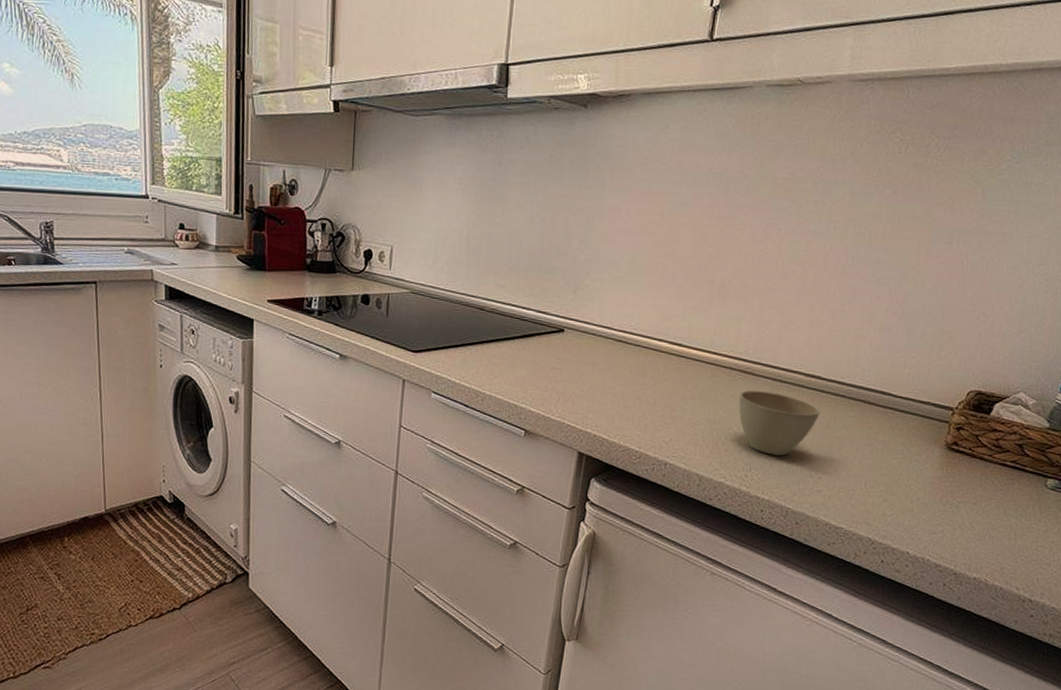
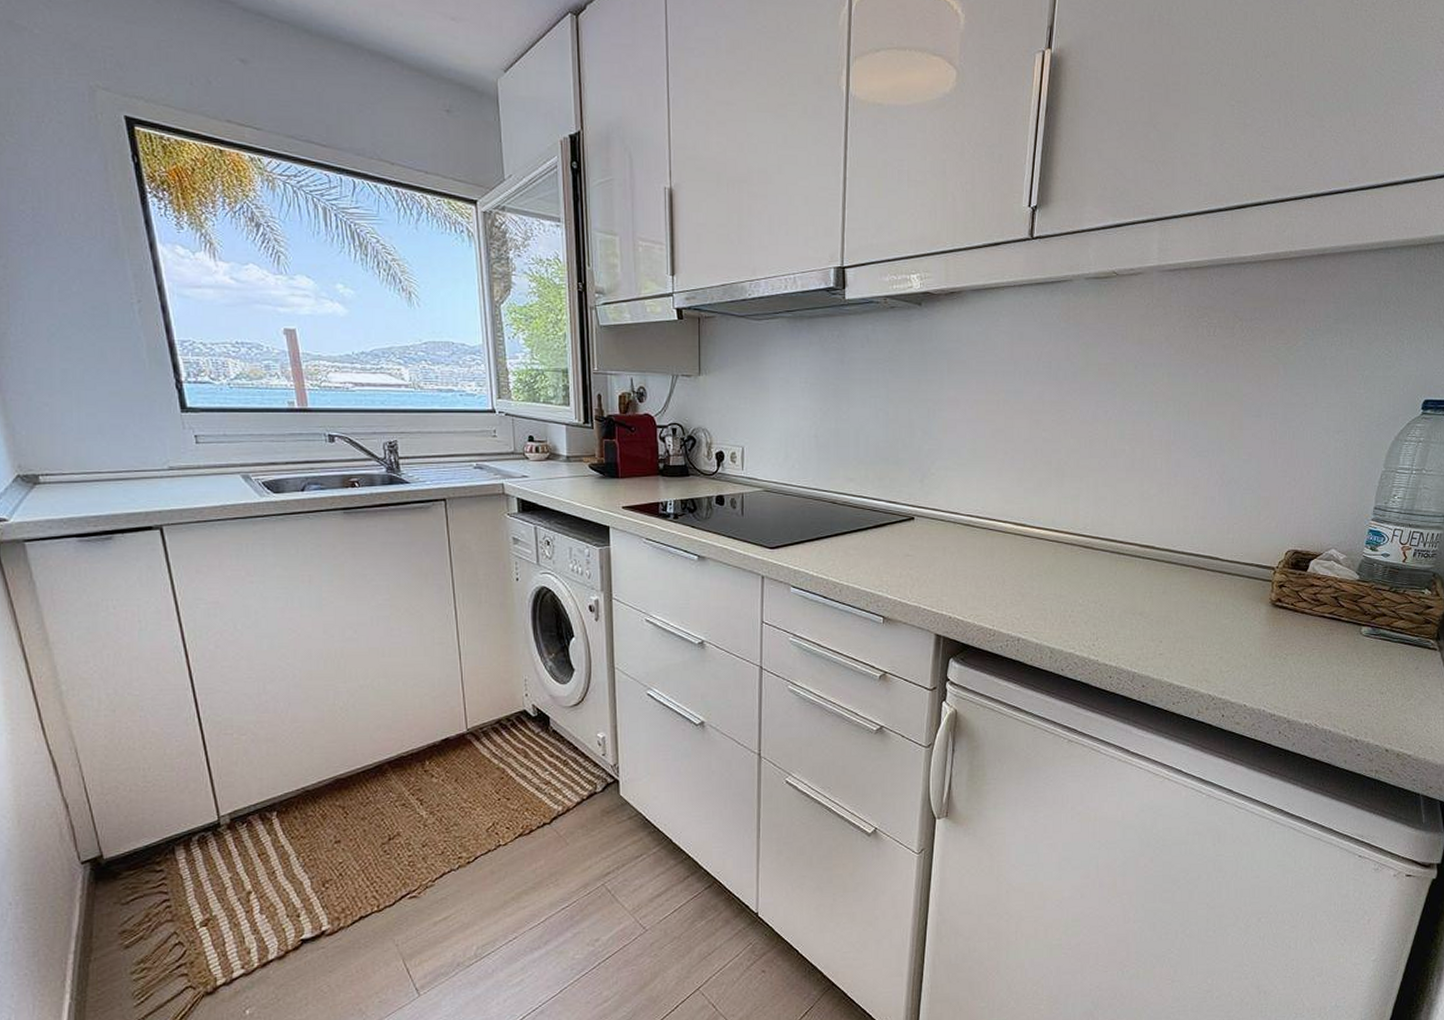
cup: present [738,390,821,456] -> none [1082,563,1157,624]

